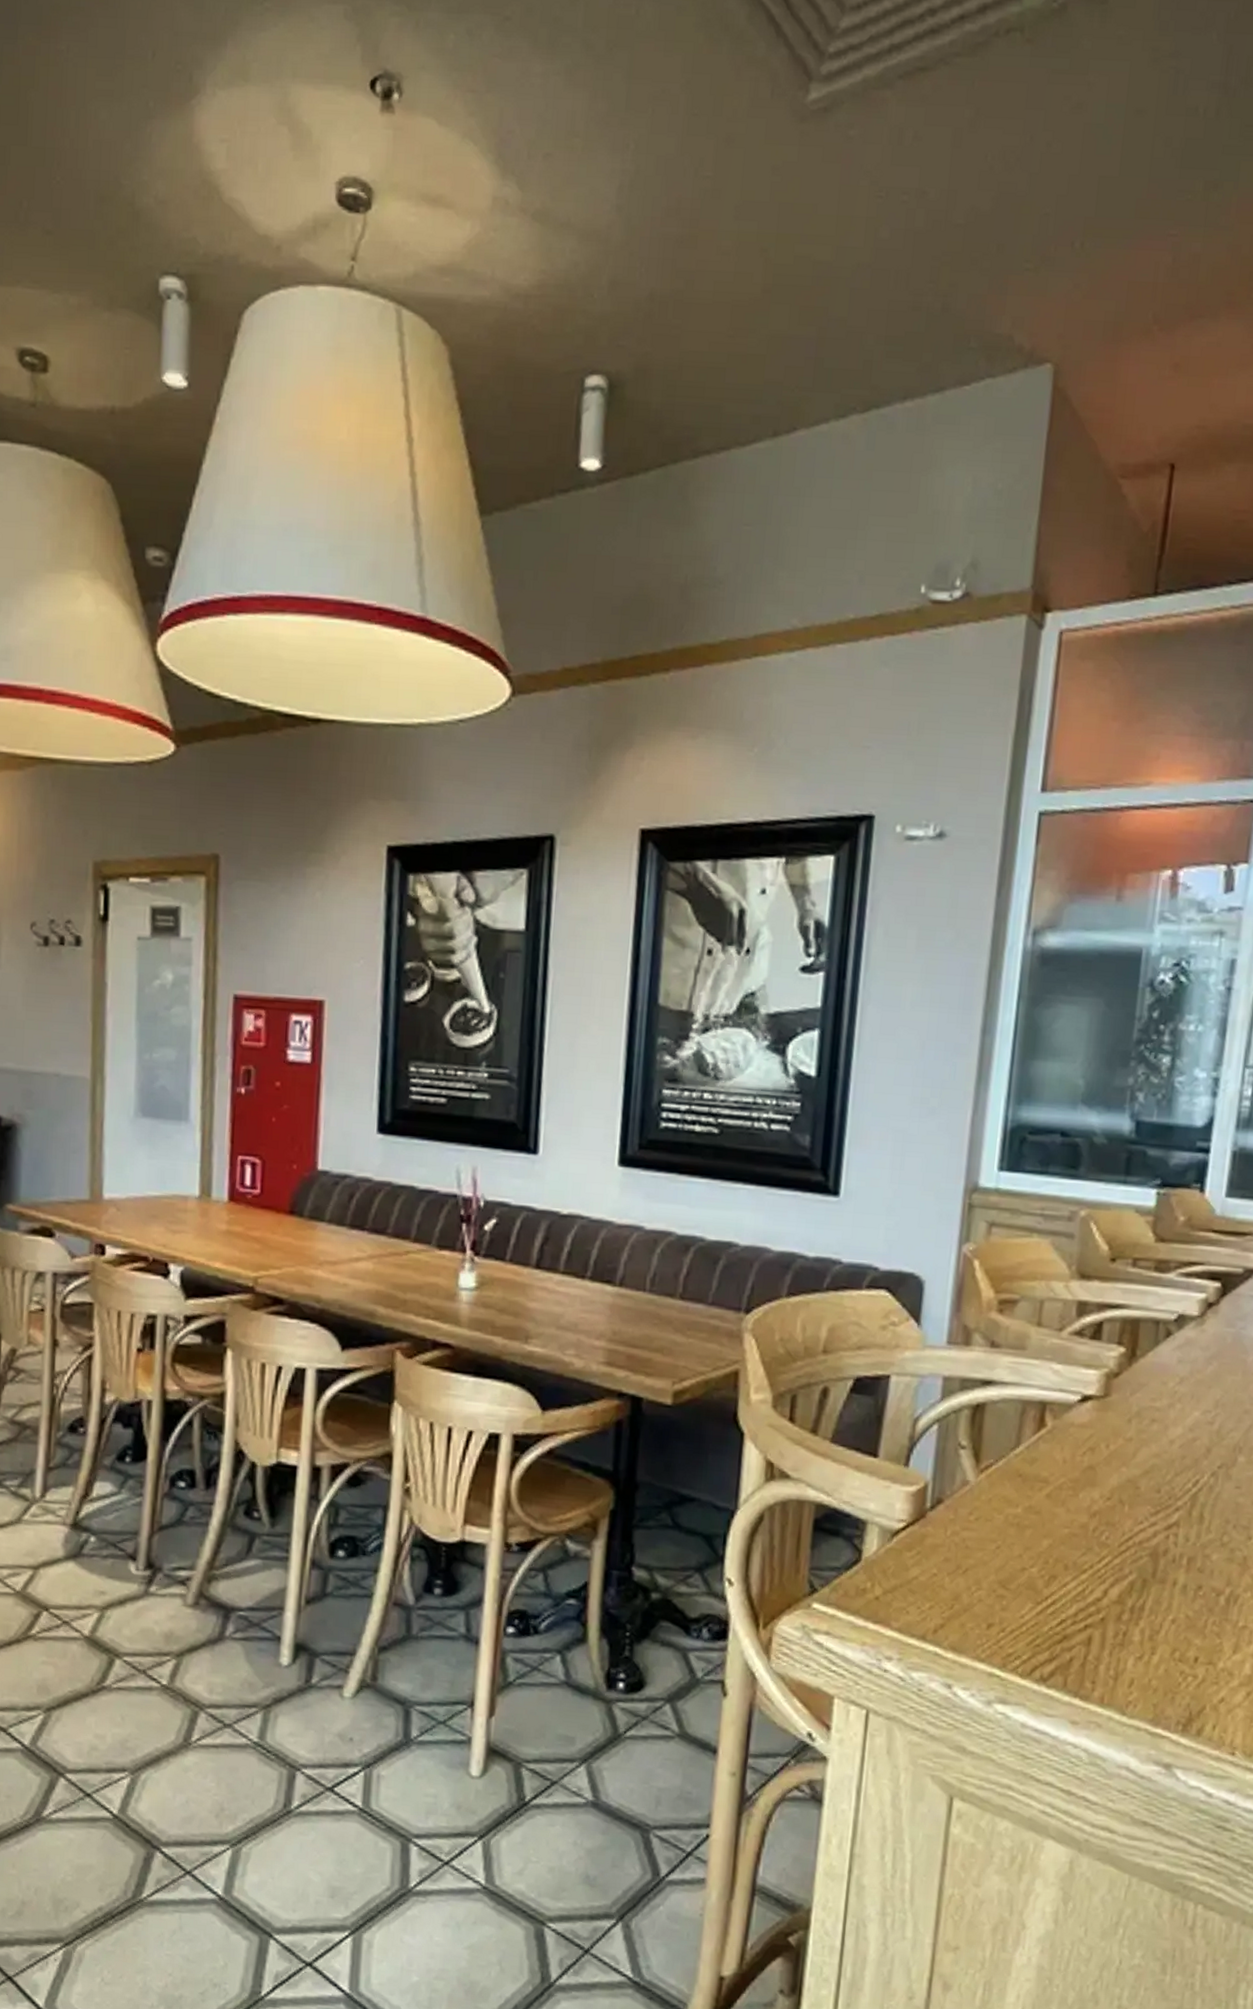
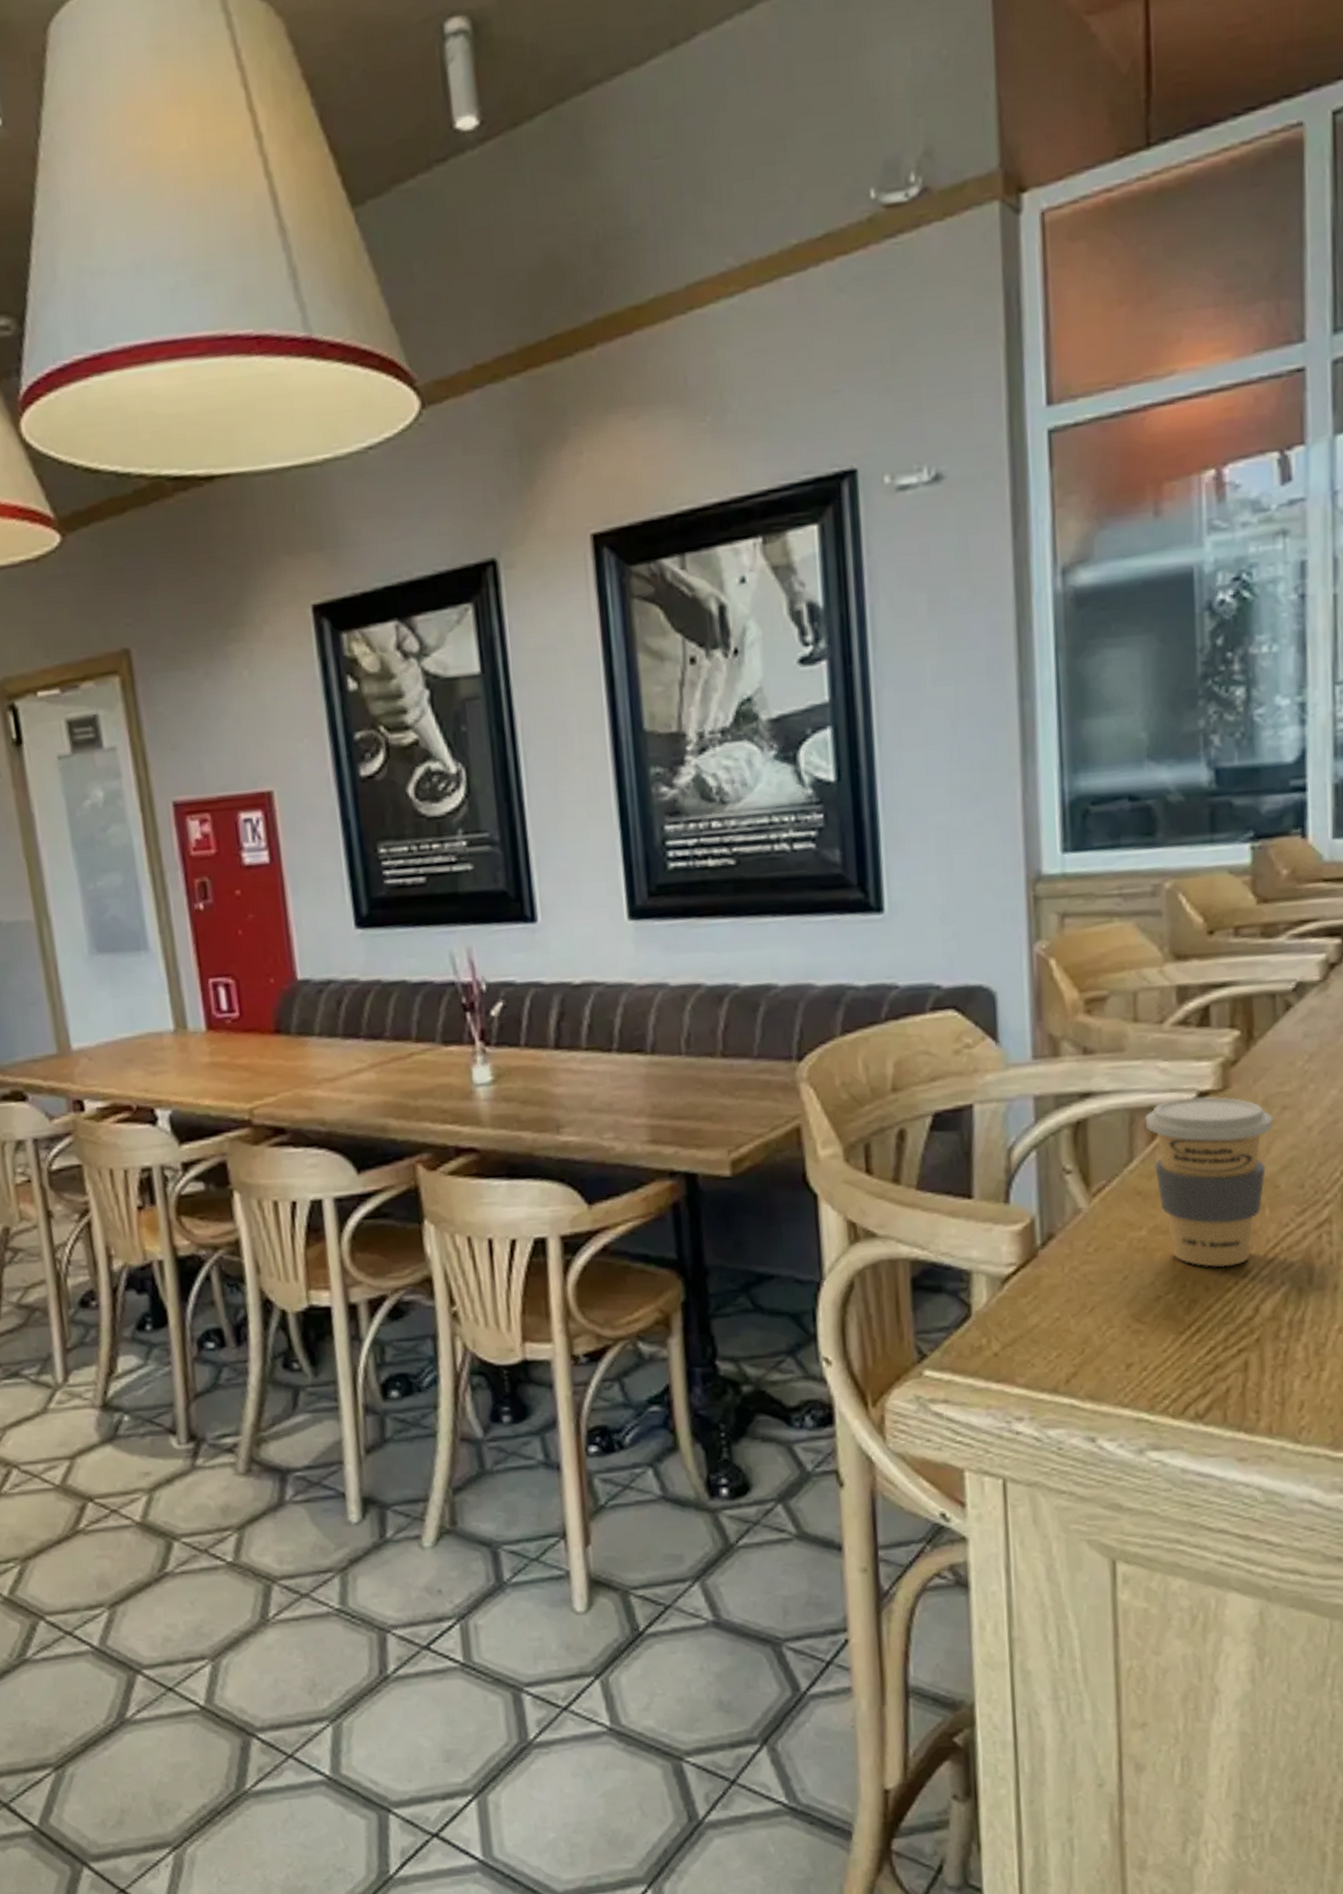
coffee cup: none [1034,1398,1144,1551] -> present [1145,1096,1274,1267]

